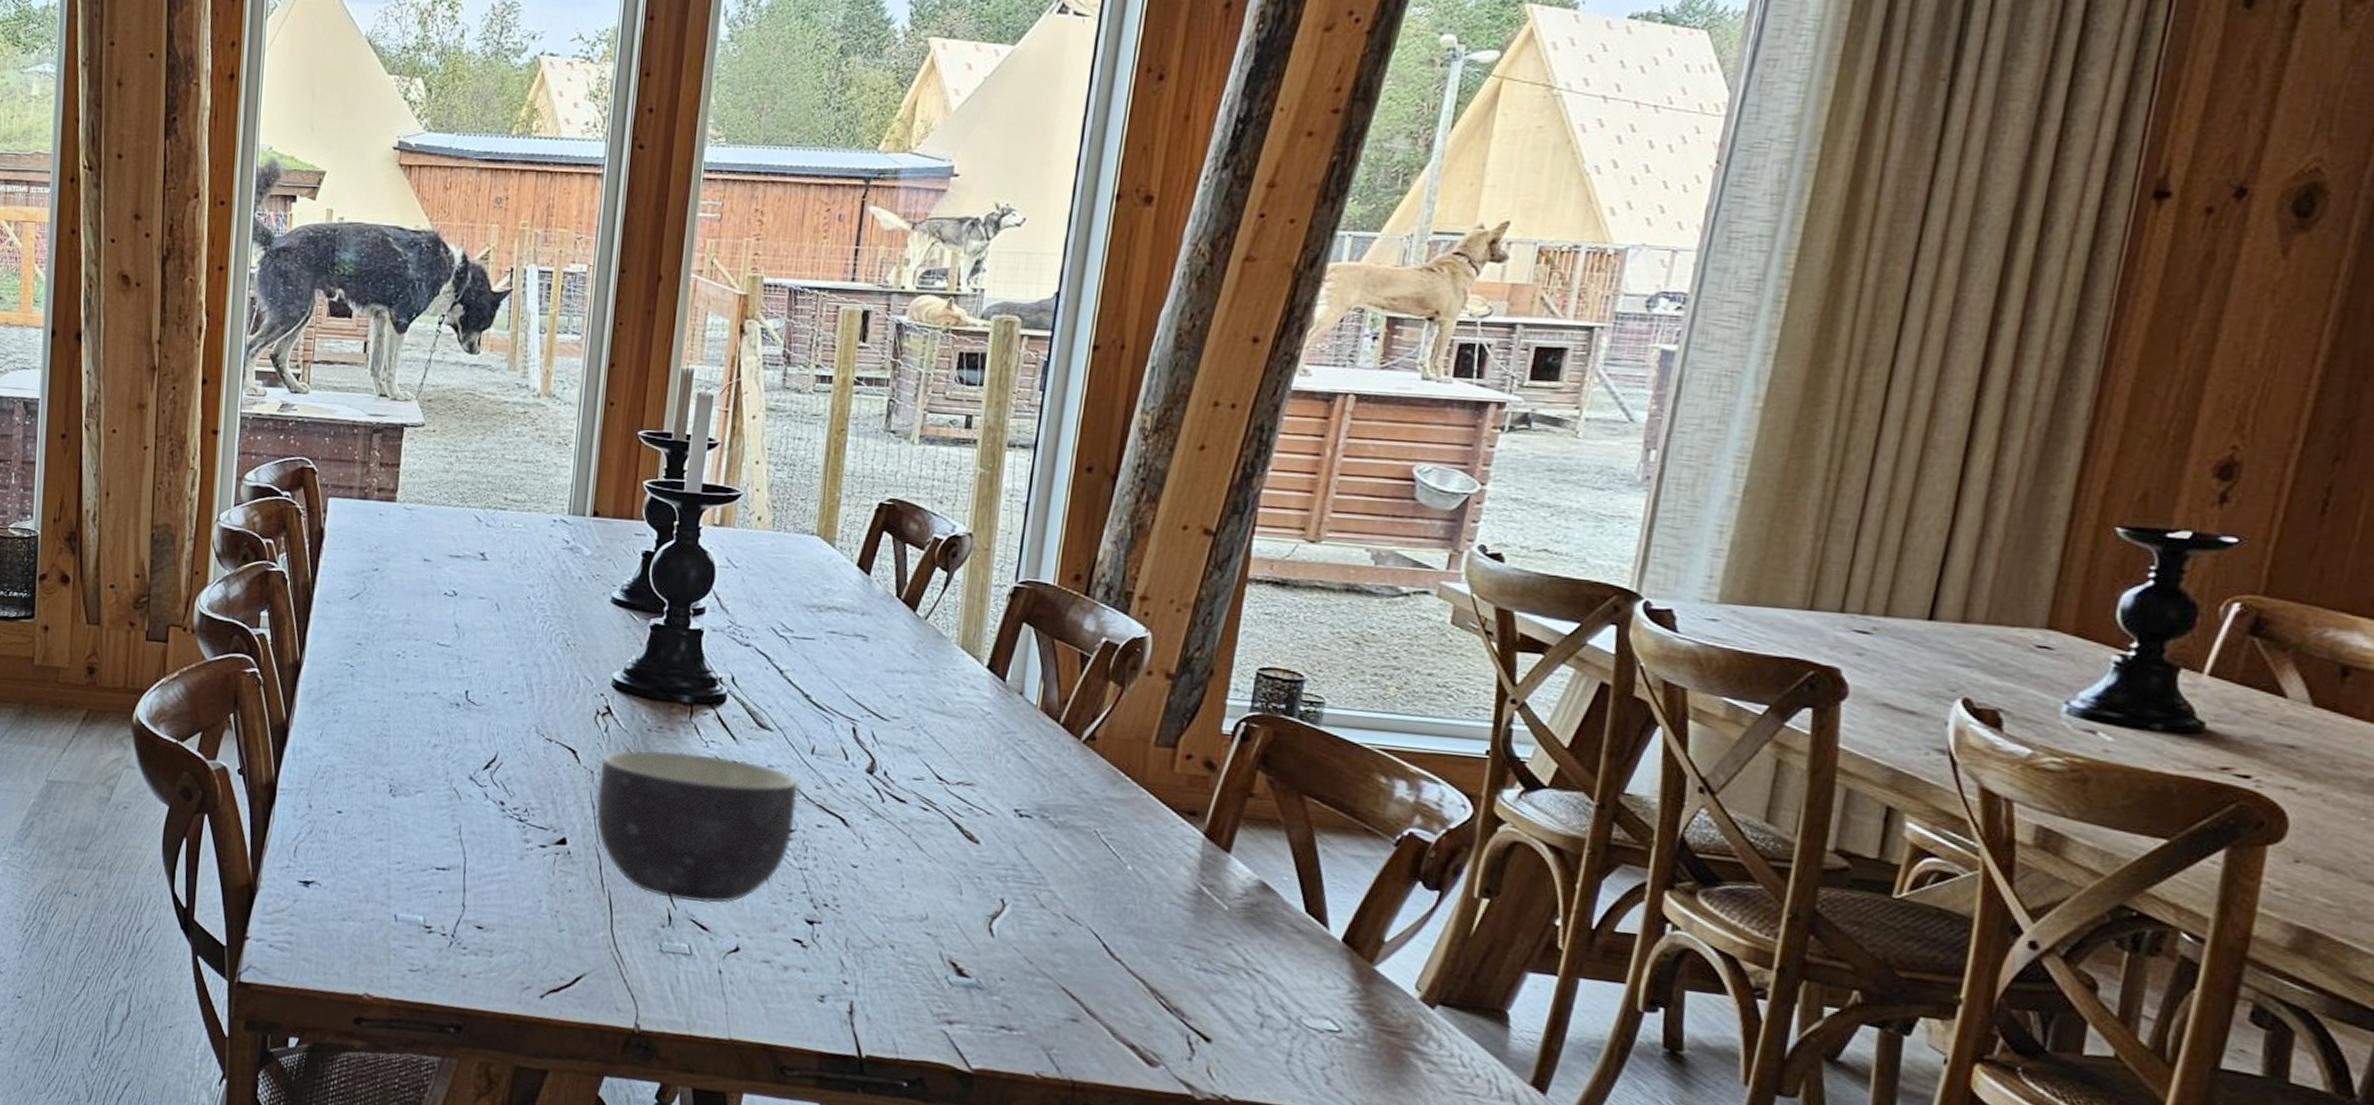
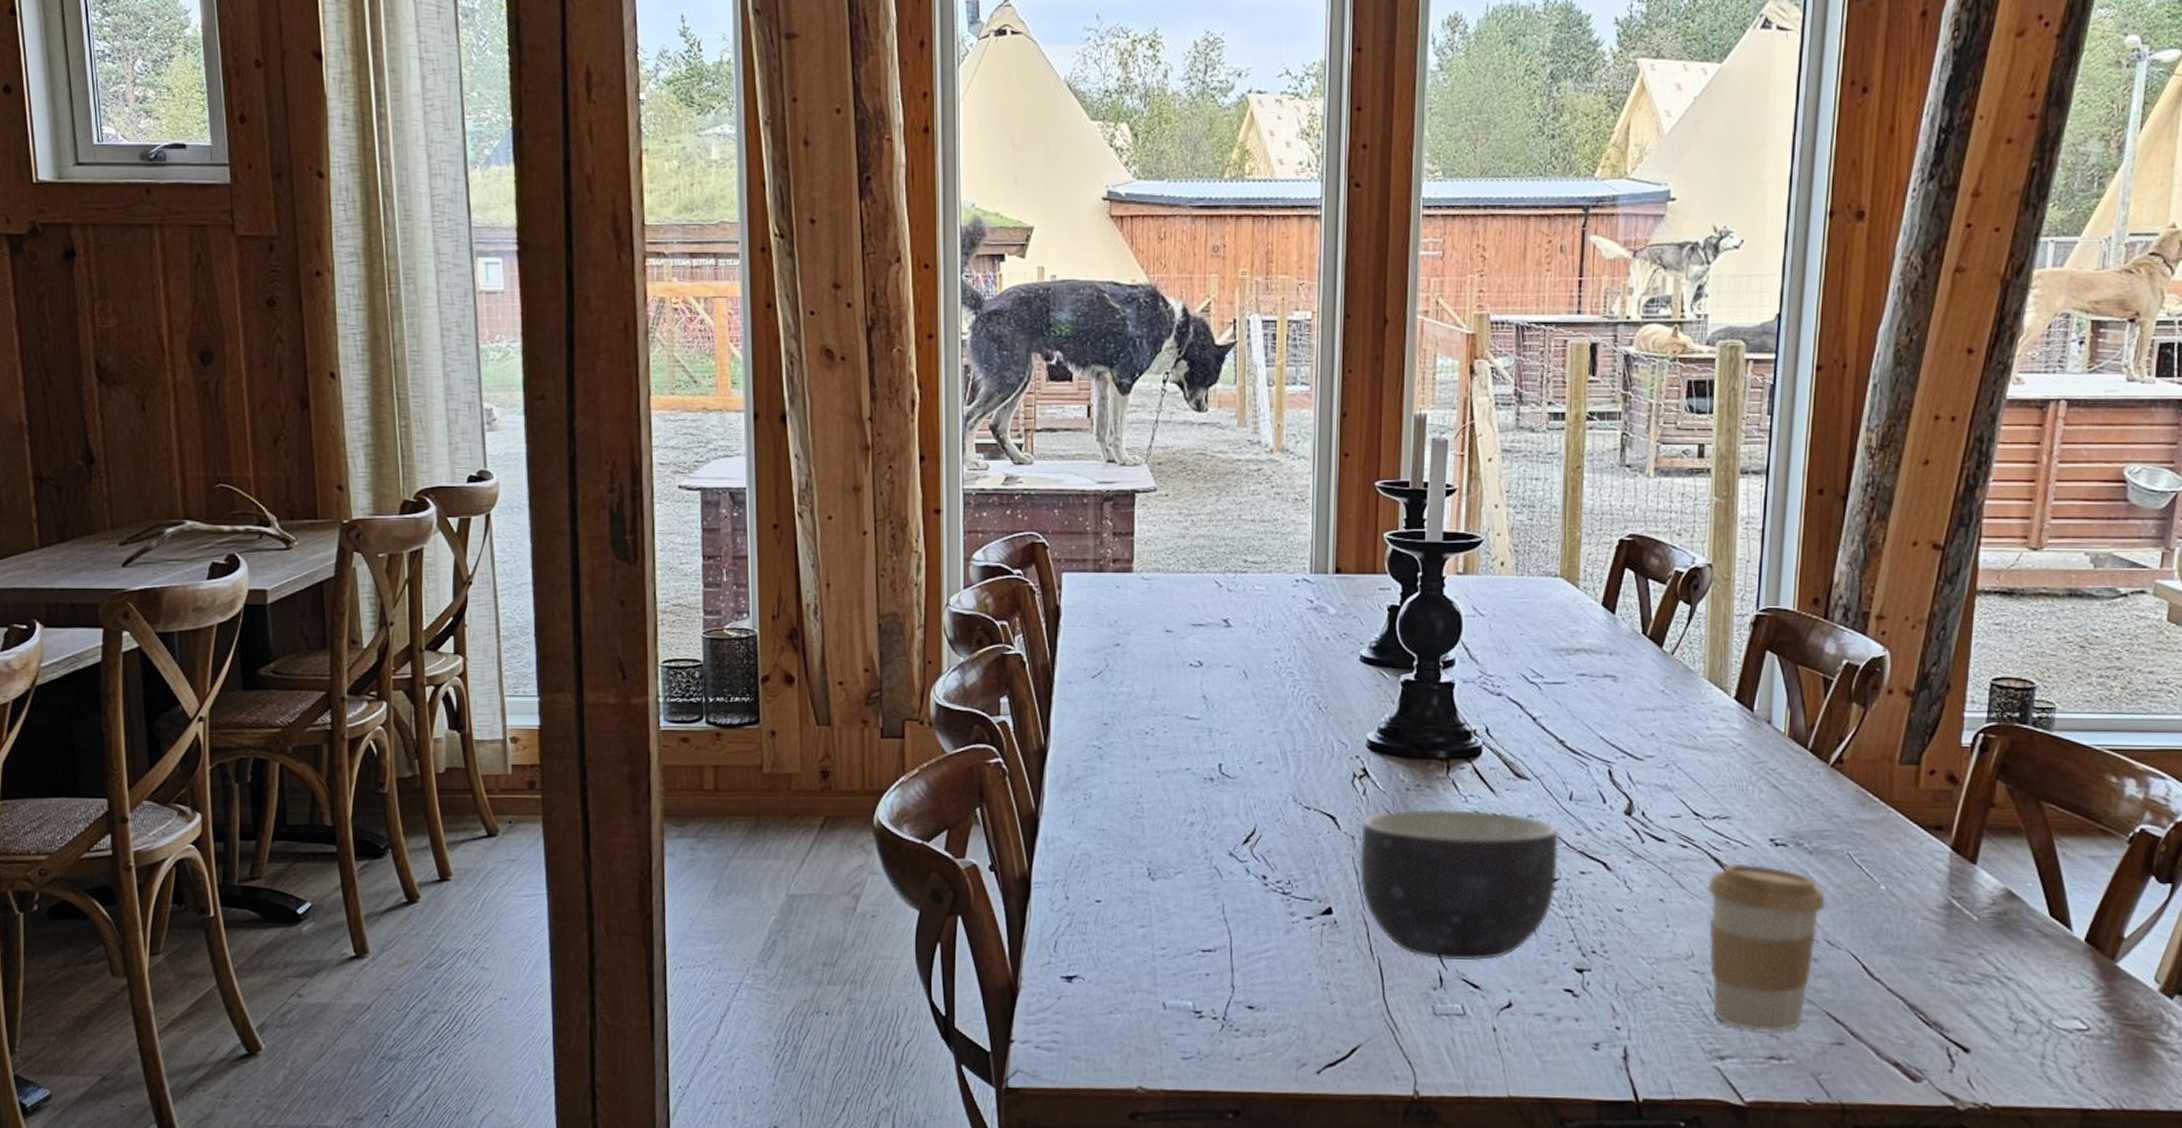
coffee cup: none [943,829,1069,1002] -> present [1708,863,1827,1032]

